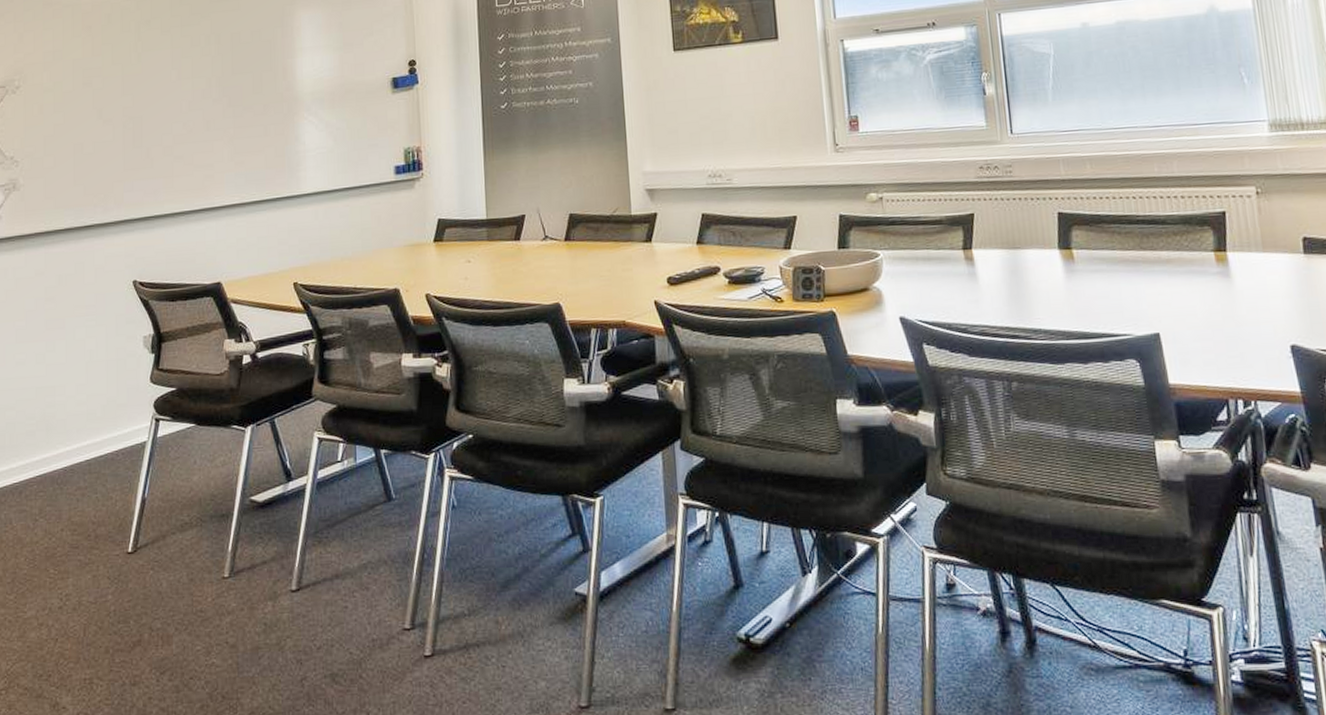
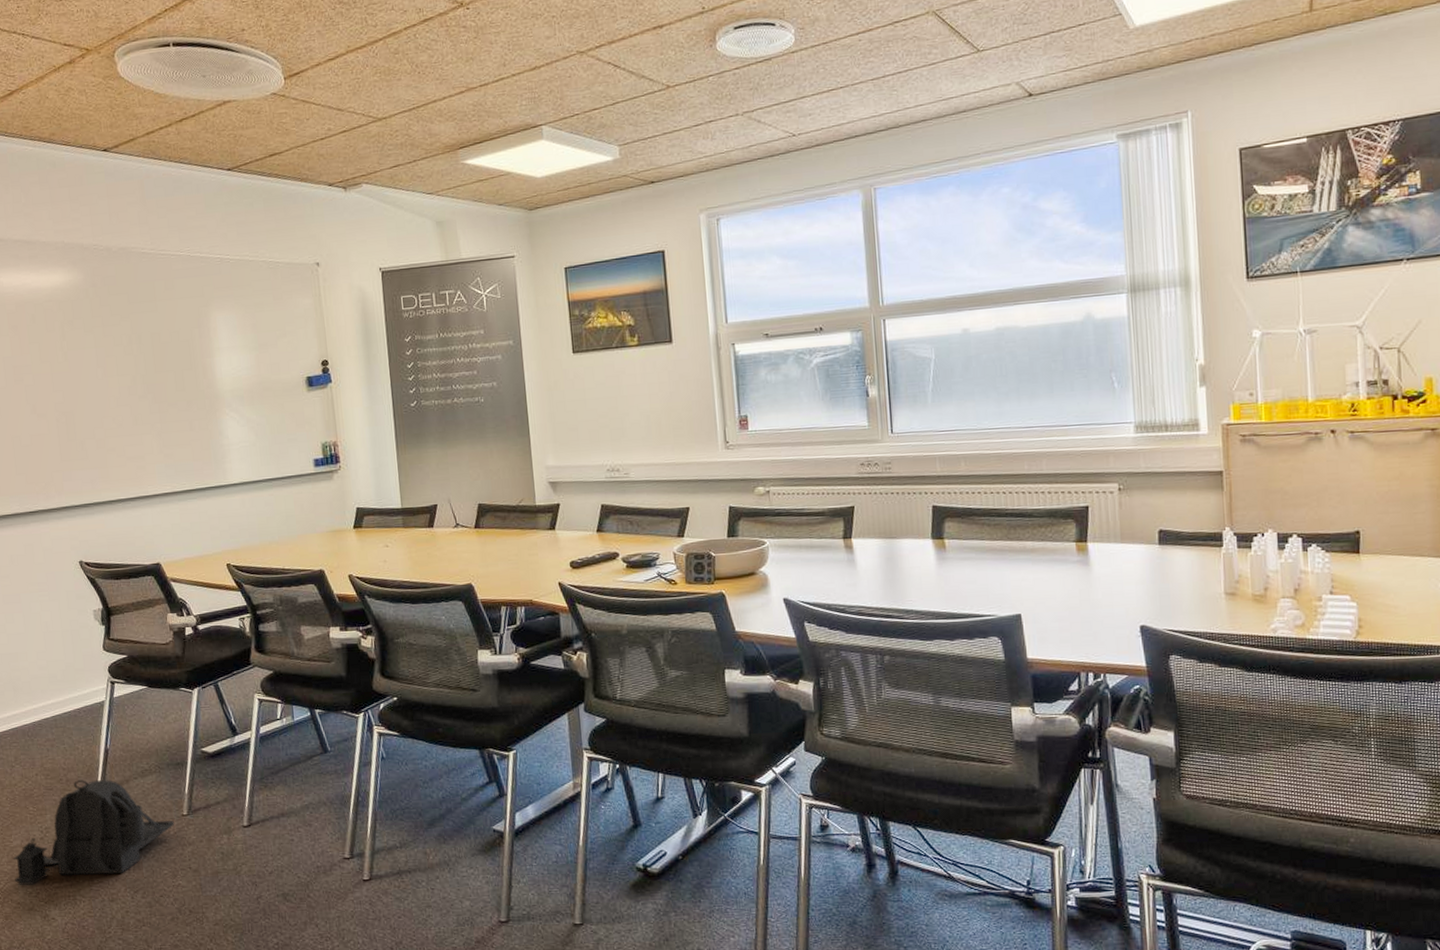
backpack: none [24,535,213,666] -> present [12,780,174,885]

